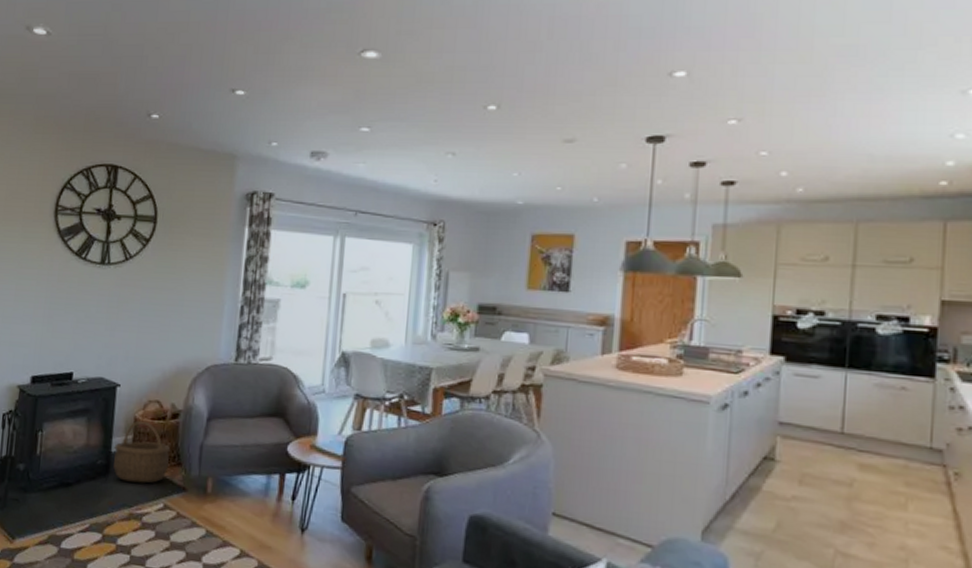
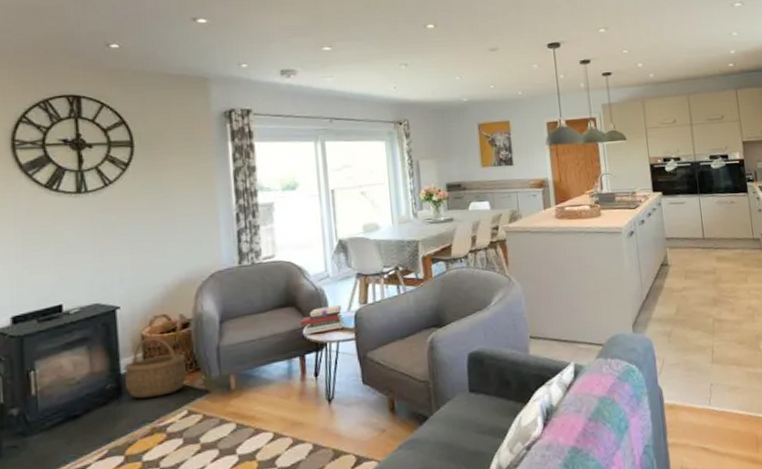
books: none [286,424,333,455] -> present [300,304,345,335]

